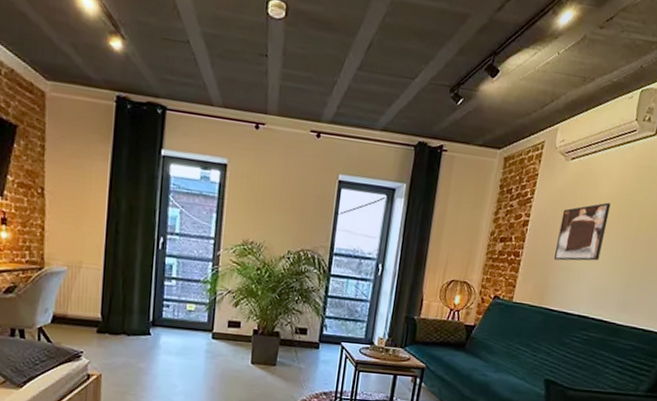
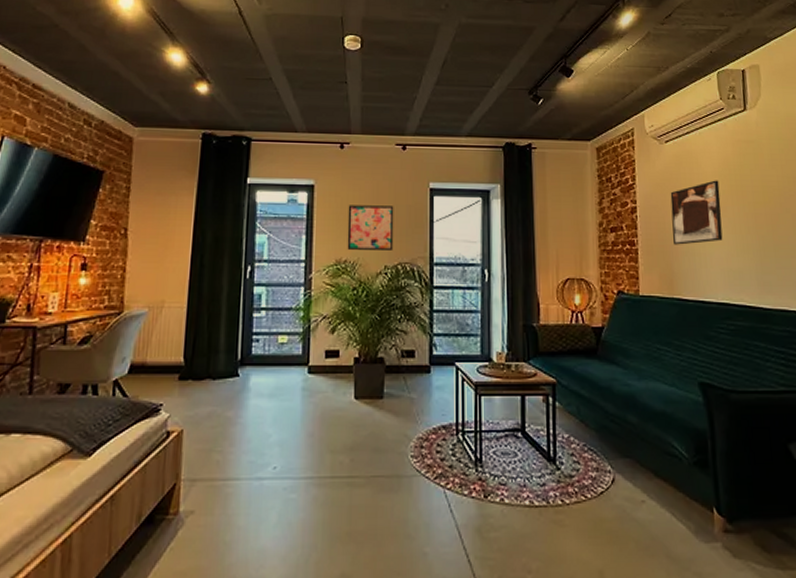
wall art: none [254,188,303,237] -> present [347,205,394,250]

